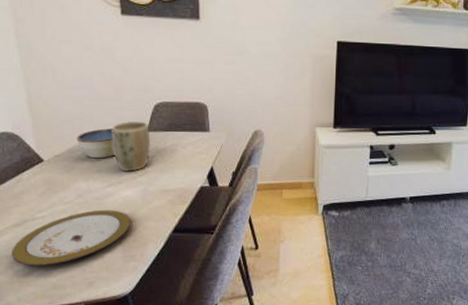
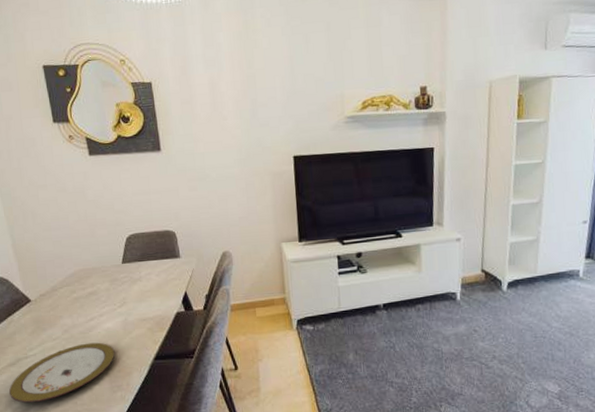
bowl: present [76,128,116,159] -> none [58,264,95,295]
plant pot: present [111,120,151,172] -> none [89,253,127,304]

